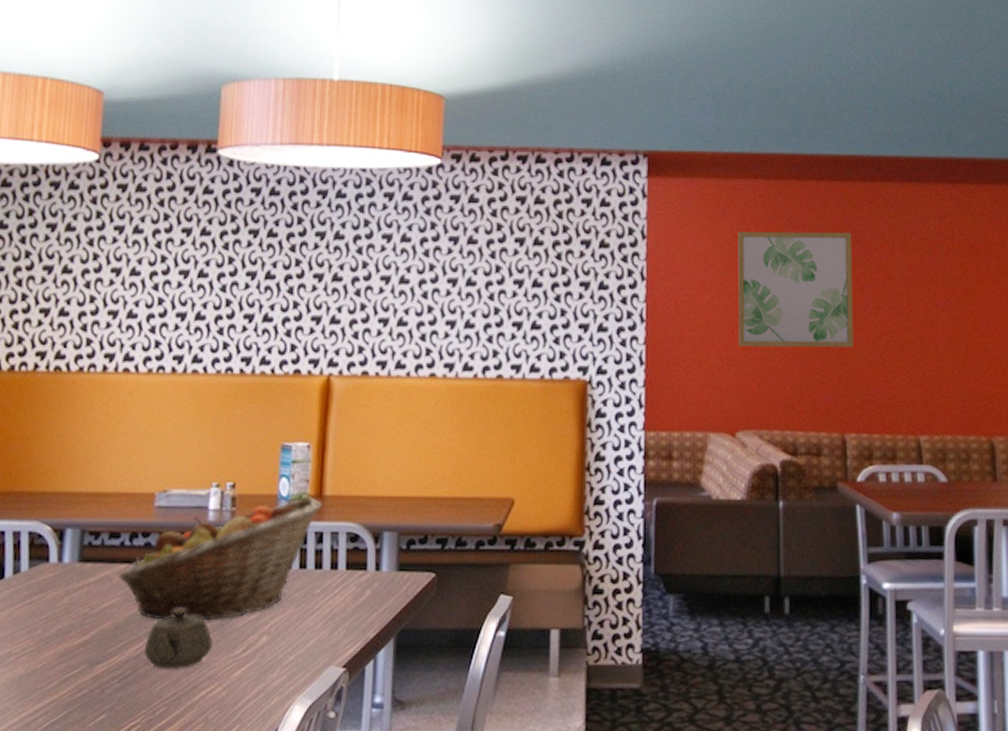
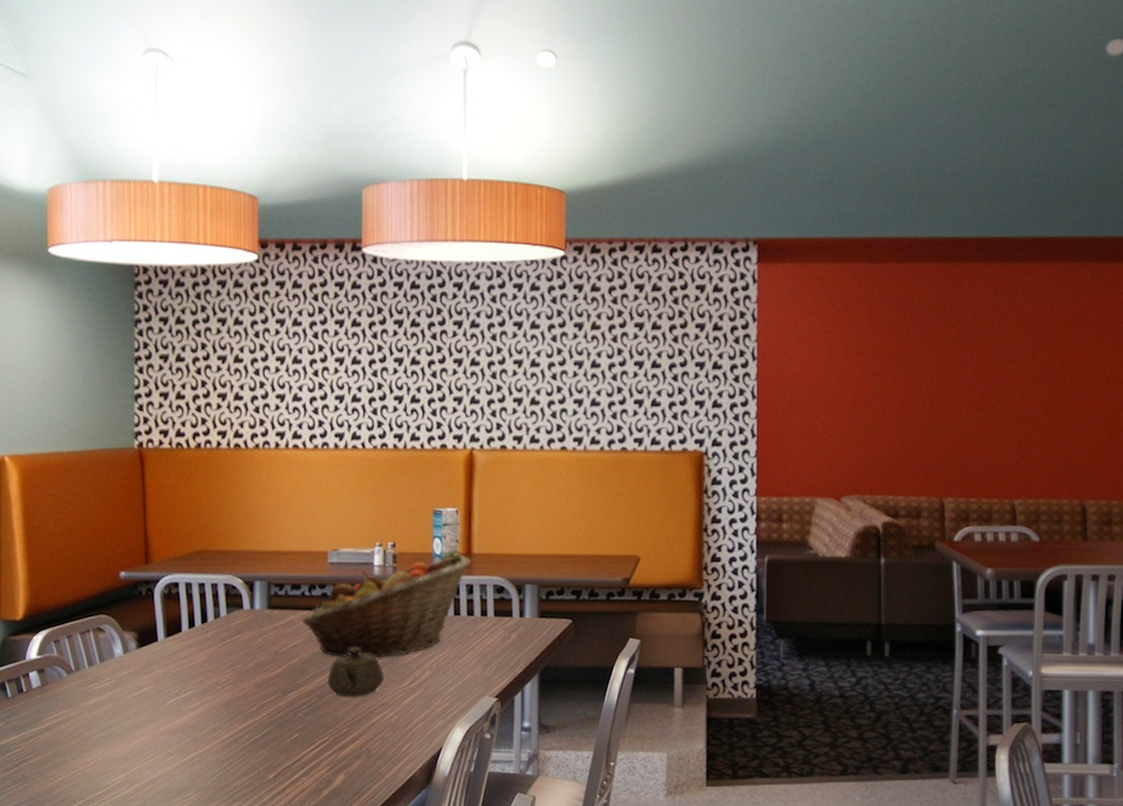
wall art: present [738,231,853,347] -> none [843,312,954,419]

